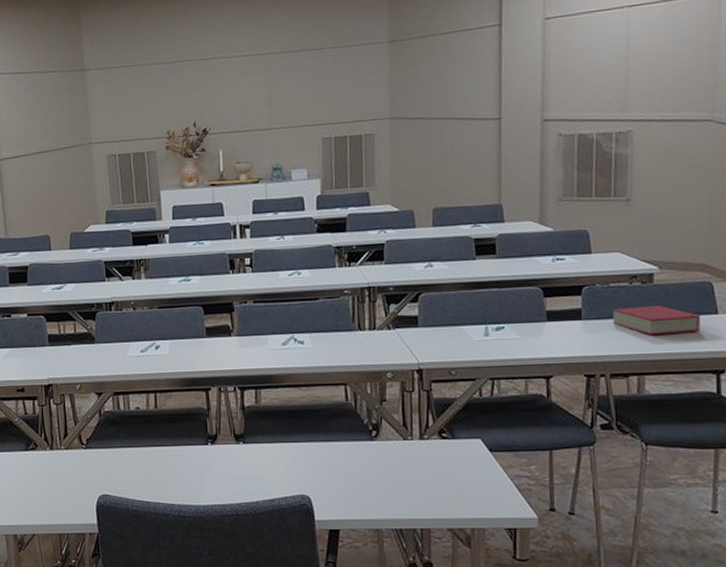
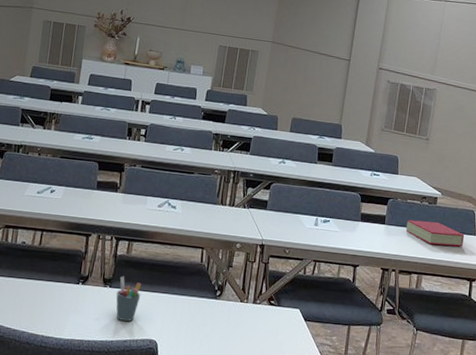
pen holder: none [252,429,281,478] -> present [116,276,141,321]

